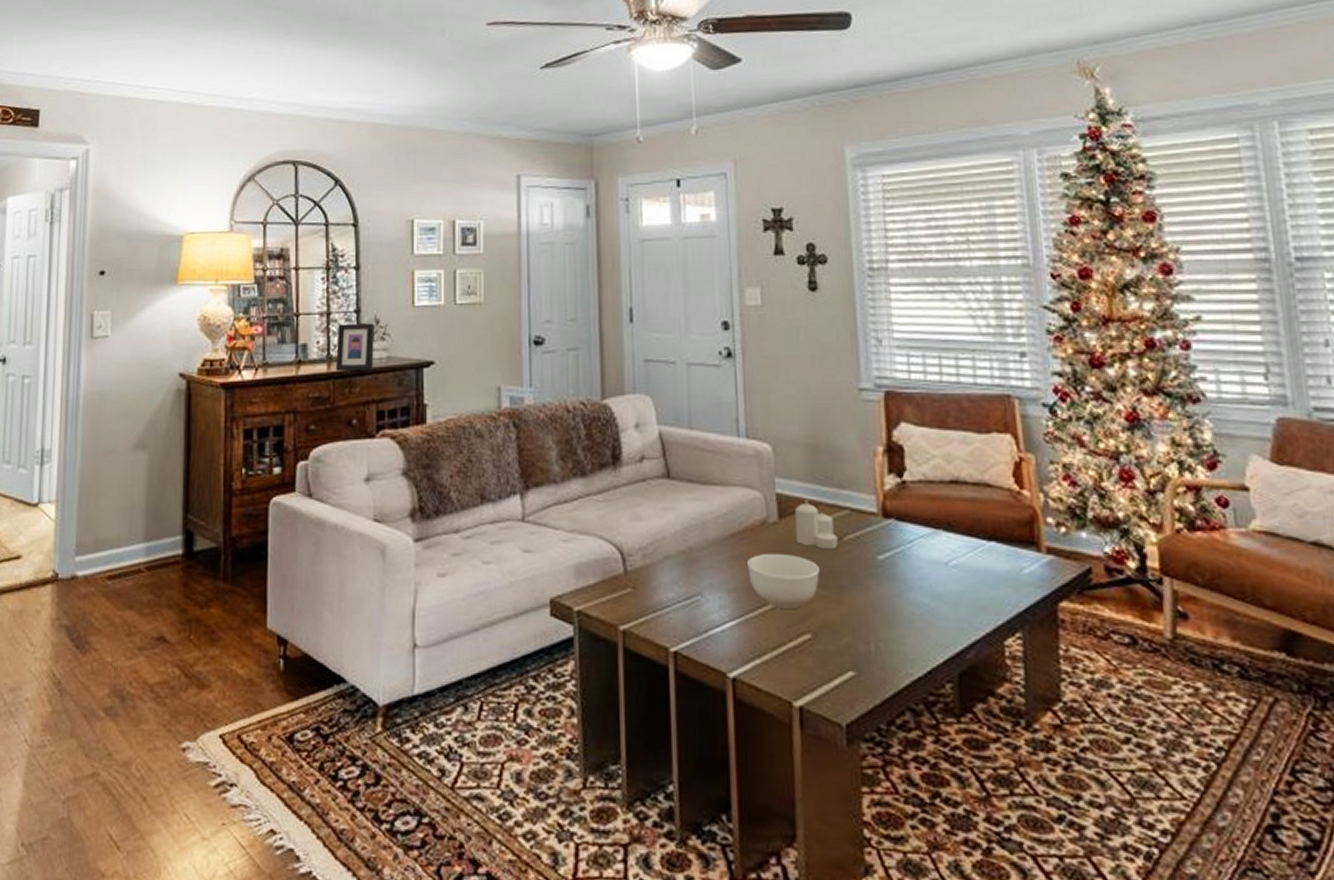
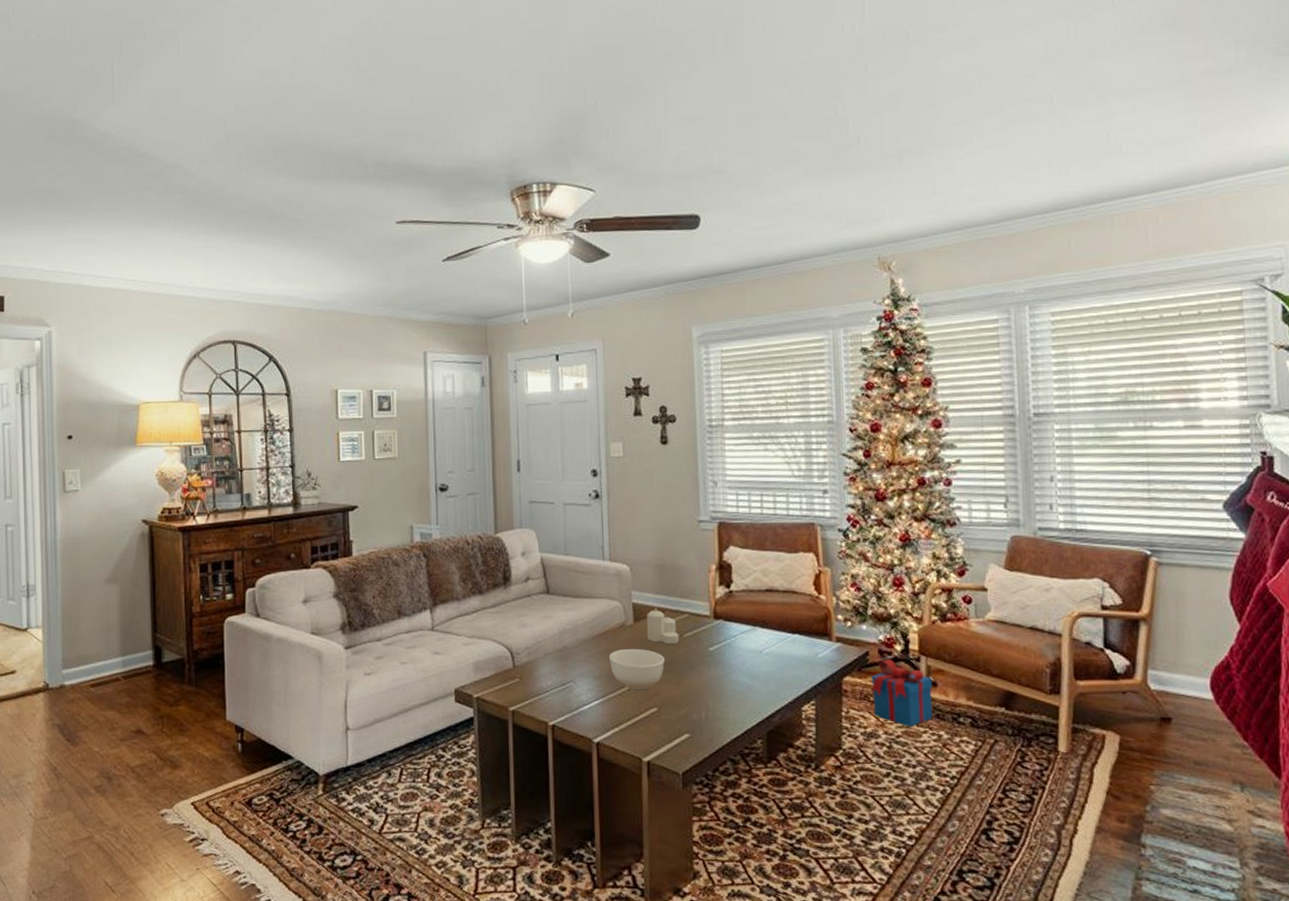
picture frame: present [336,323,374,371] -> none [275,476,307,515]
gift box: none [1096,579,1186,675] -> present [870,659,933,728]

